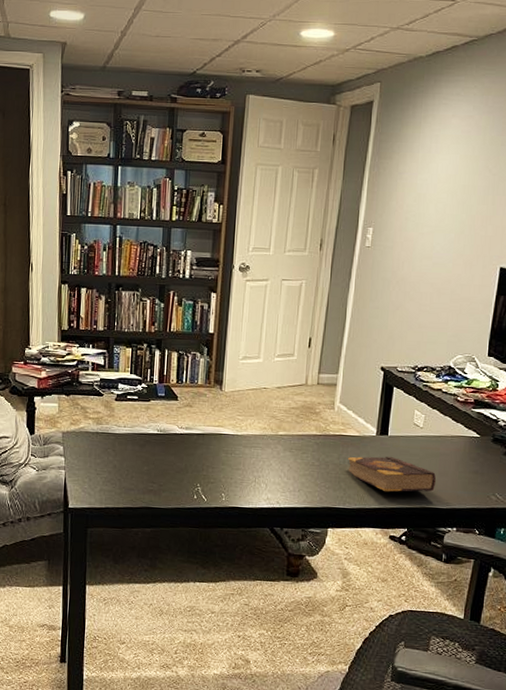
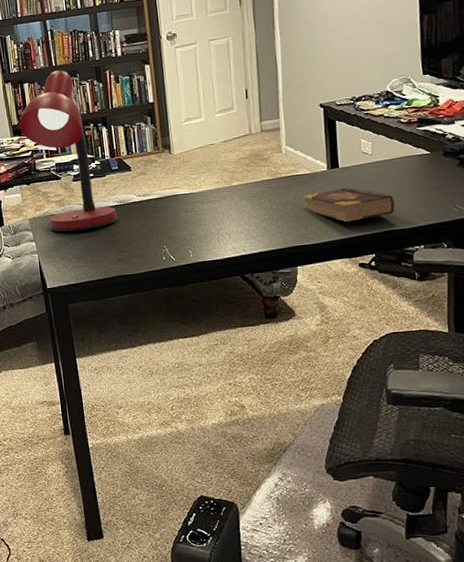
desk lamp: none [68,281,156,454] -> present [18,70,118,232]

